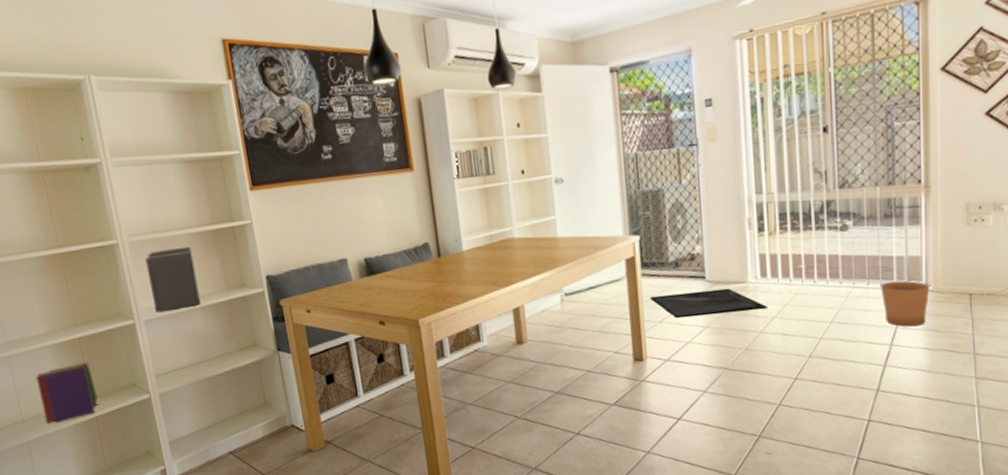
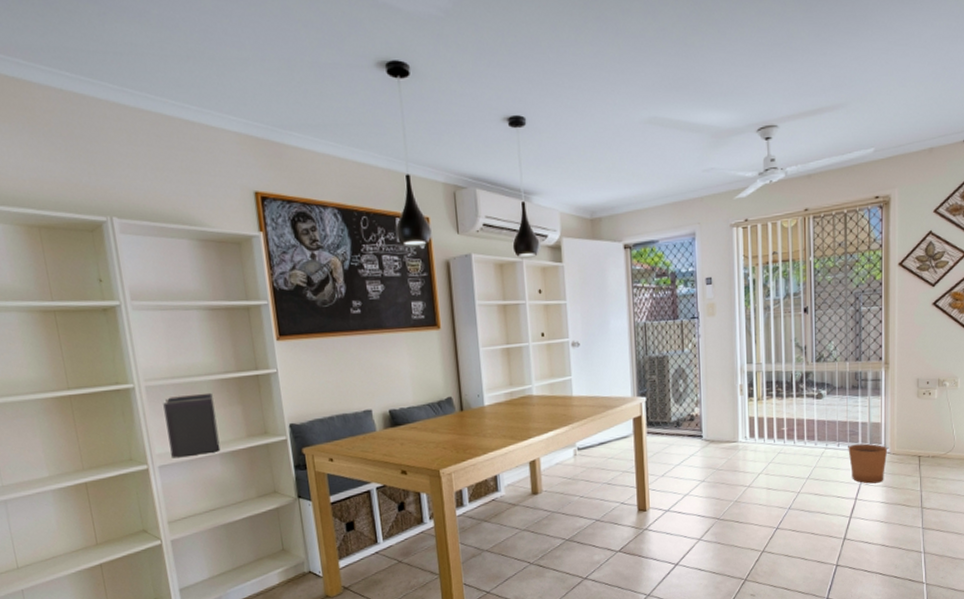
books: present [35,361,98,424] -> none [34,507,104,571]
books: present [452,145,496,181] -> none [477,308,518,340]
door mat: present [650,288,767,318] -> none [654,446,754,472]

